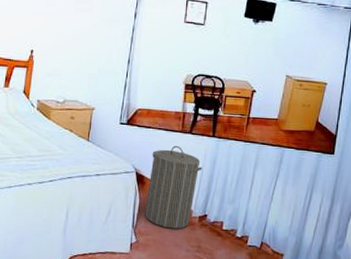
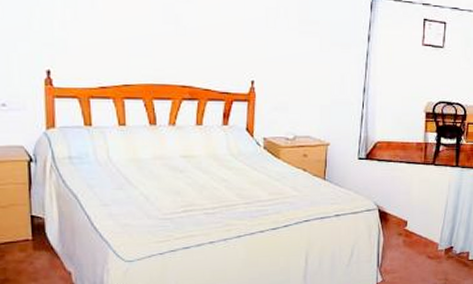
laundry hamper: present [144,145,203,229] -> none [389,178,447,264]

